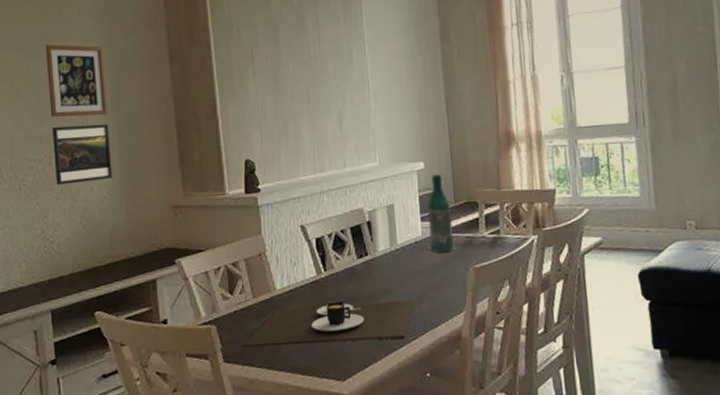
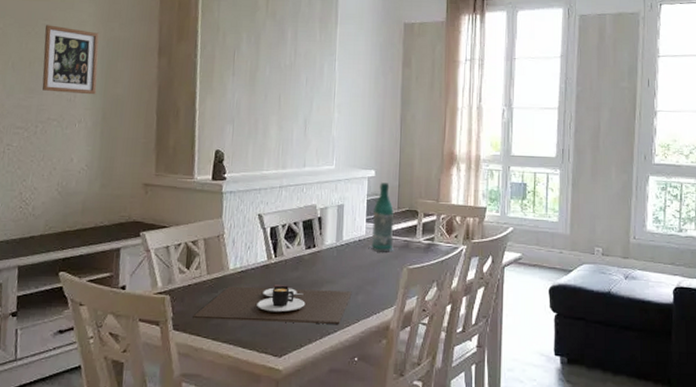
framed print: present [52,123,112,185] -> none [38,100,95,153]

